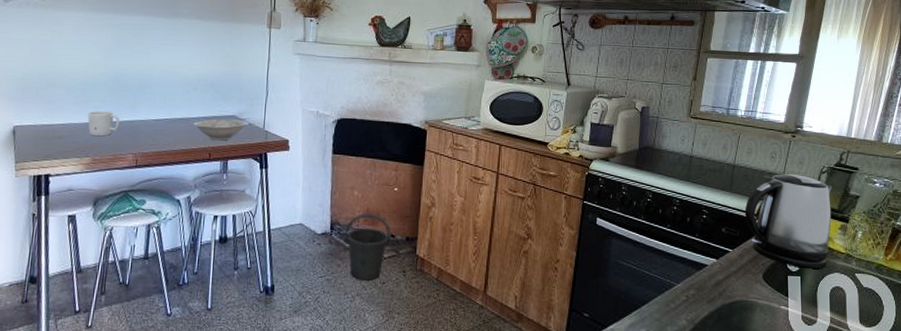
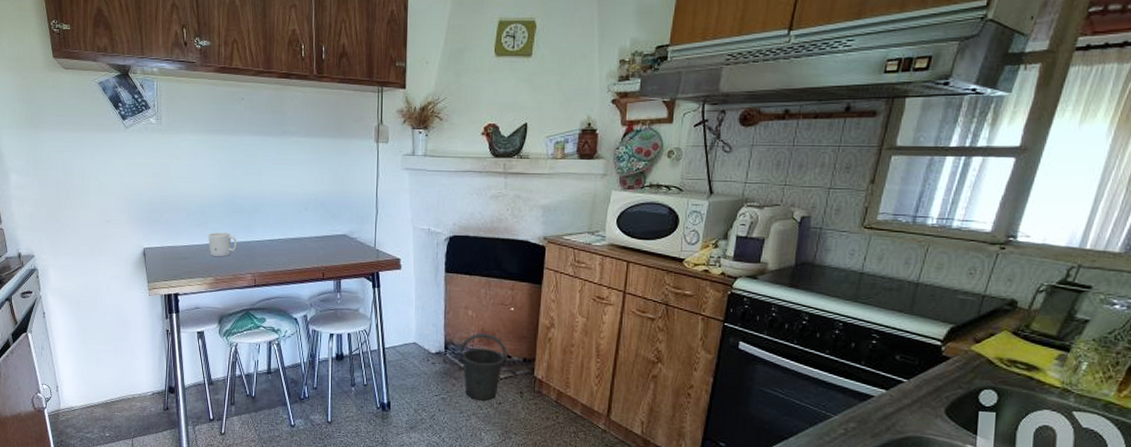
bowl: present [193,118,249,141] -> none [306,238,360,260]
kettle: present [744,174,832,270] -> none [927,293,1051,406]

